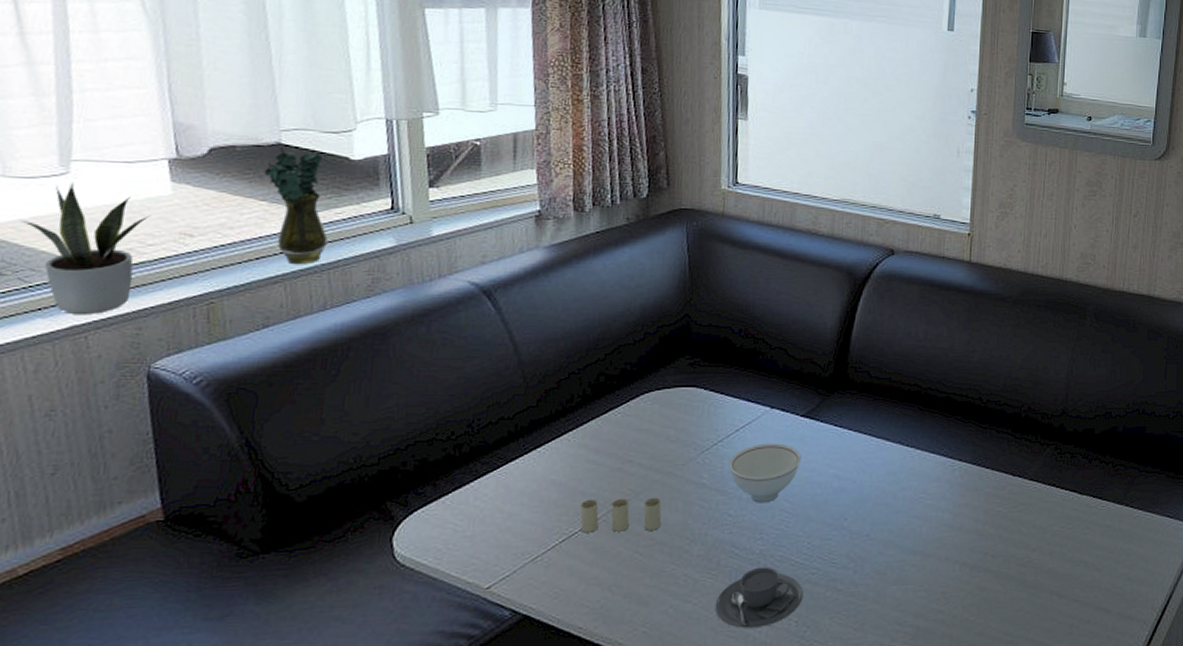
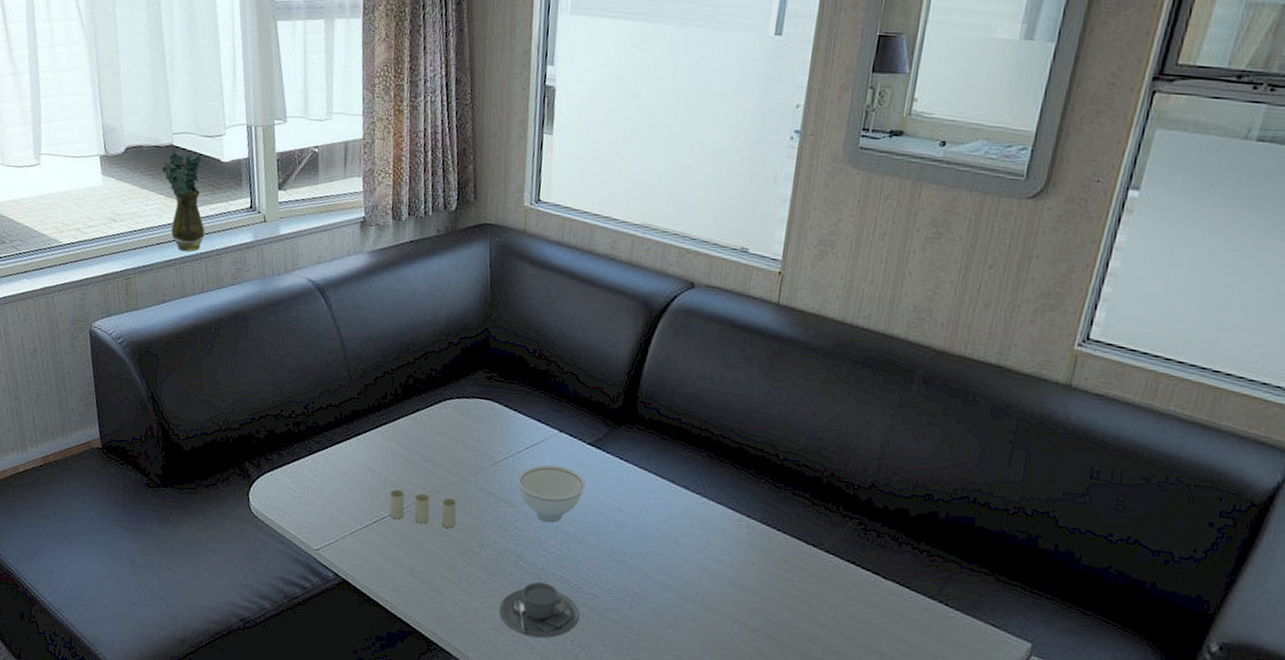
potted plant: present [22,182,150,315] -> none [14,171,89,280]

